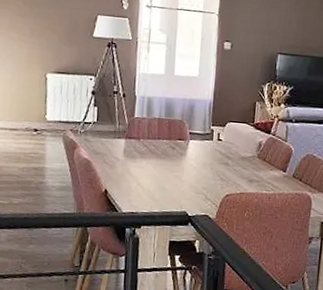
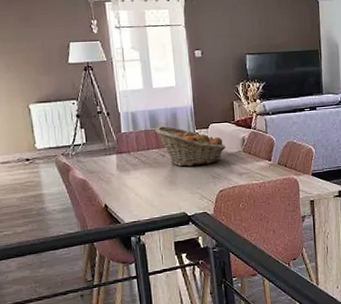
fruit basket: none [169,117,240,165] -> present [155,126,226,167]

